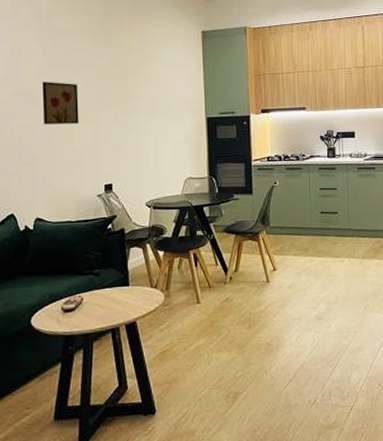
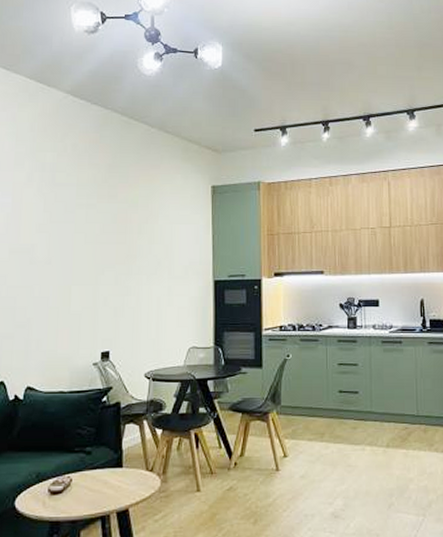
wall art: present [42,82,79,124] -> none [40,239,79,284]

